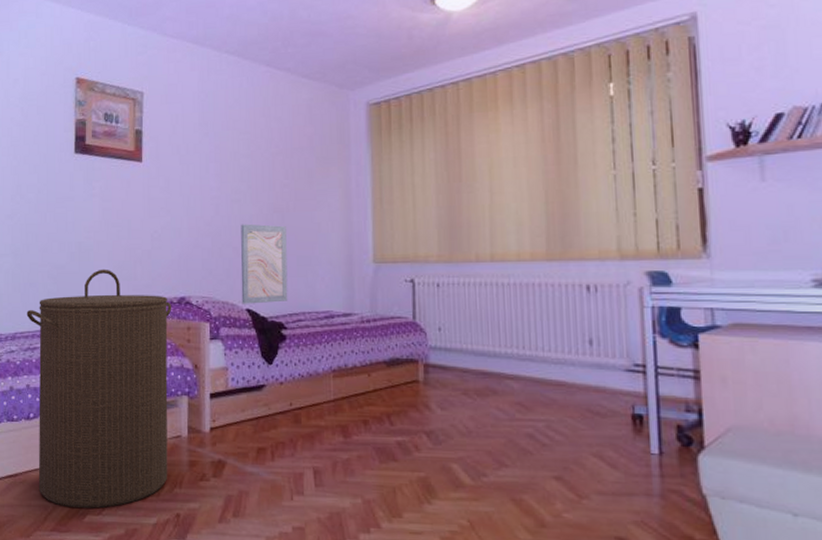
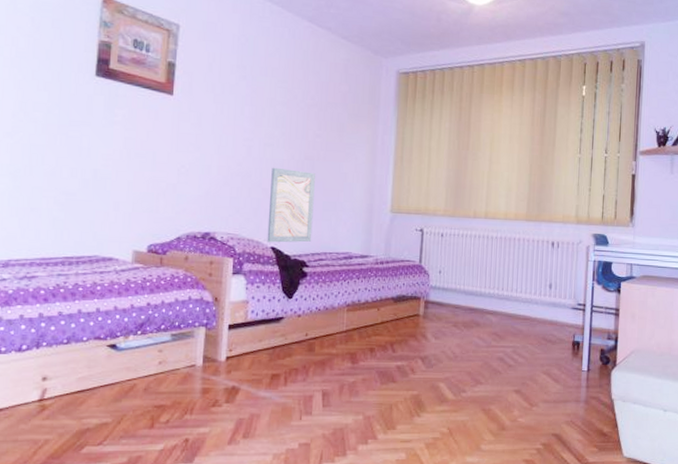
laundry hamper: present [26,269,172,509] -> none [24,199,195,440]

